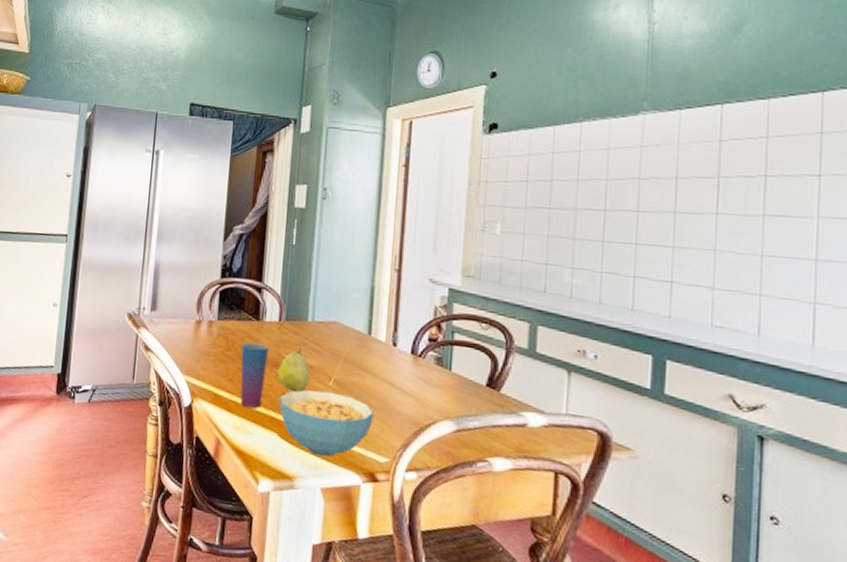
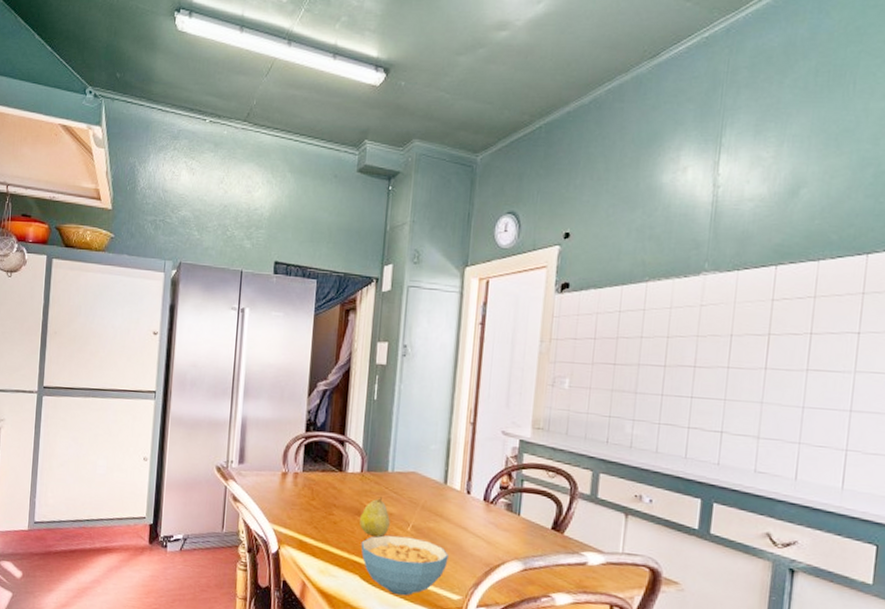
cup: present [240,342,270,409] -> none [324,492,352,554]

